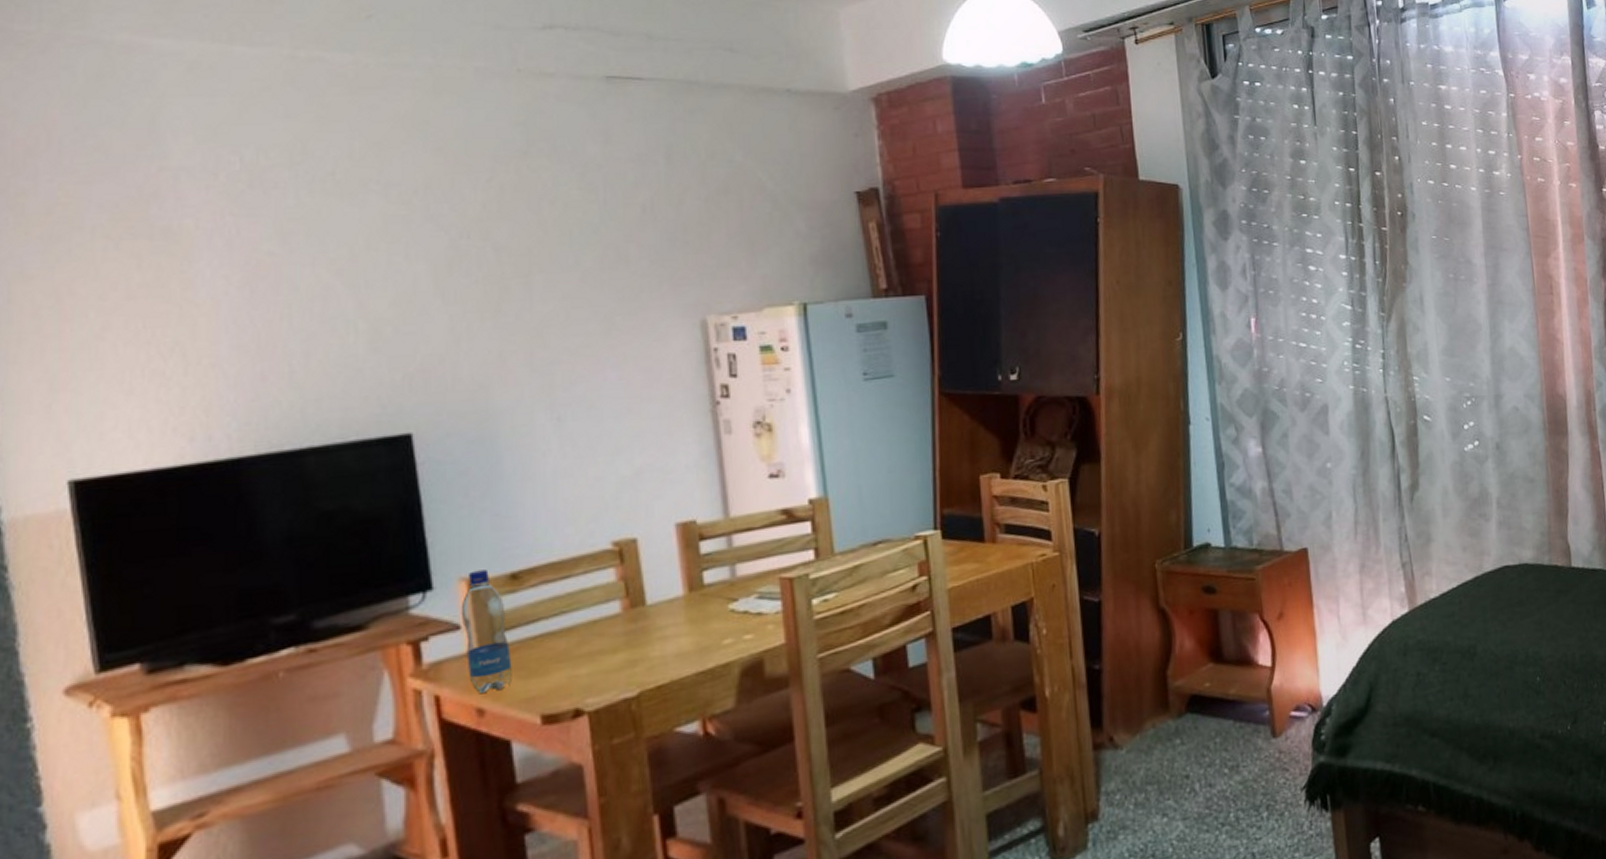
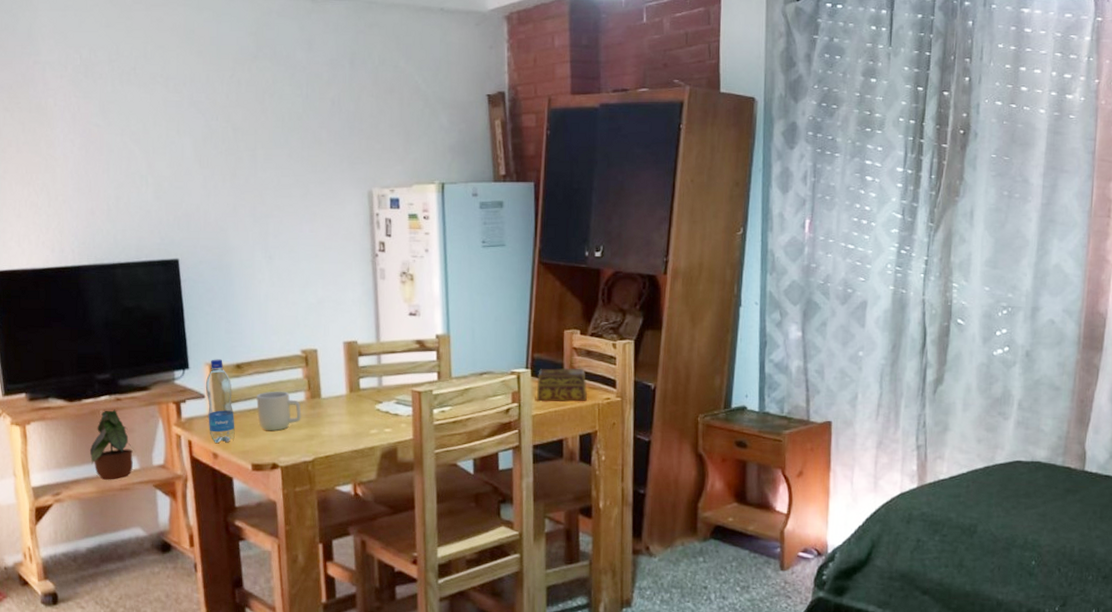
potted plant: none [260,666,344,779] -> present [89,409,136,480]
mug: none [545,603,617,664] -> present [256,391,302,431]
decorative box: none [949,520,1017,571] -> present [536,368,587,402]

